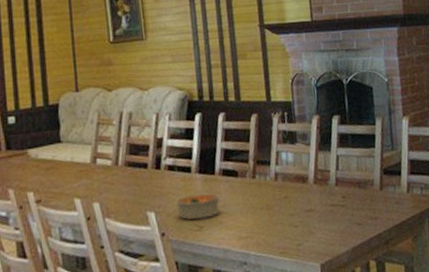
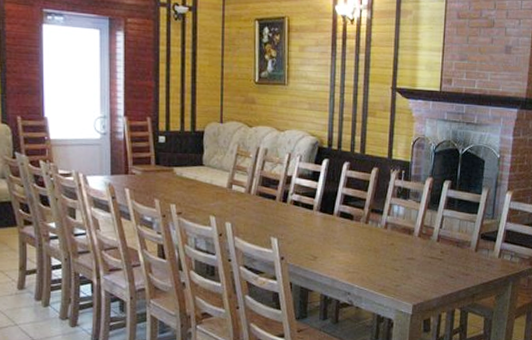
bowl: present [175,193,220,220] -> none [296,229,335,251]

